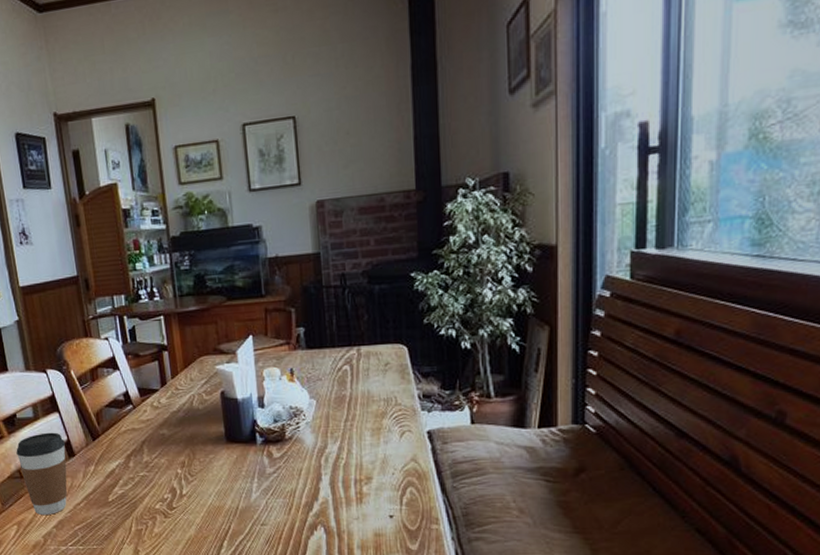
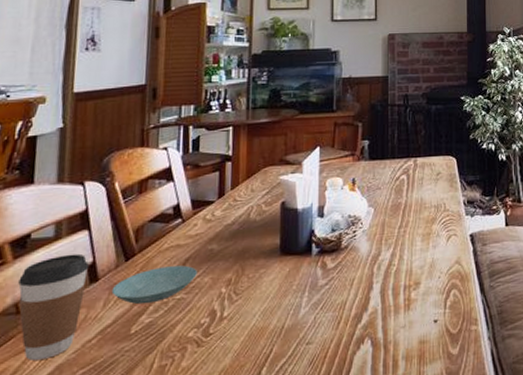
saucer: none [87,447,154,478] -> present [111,265,197,305]

